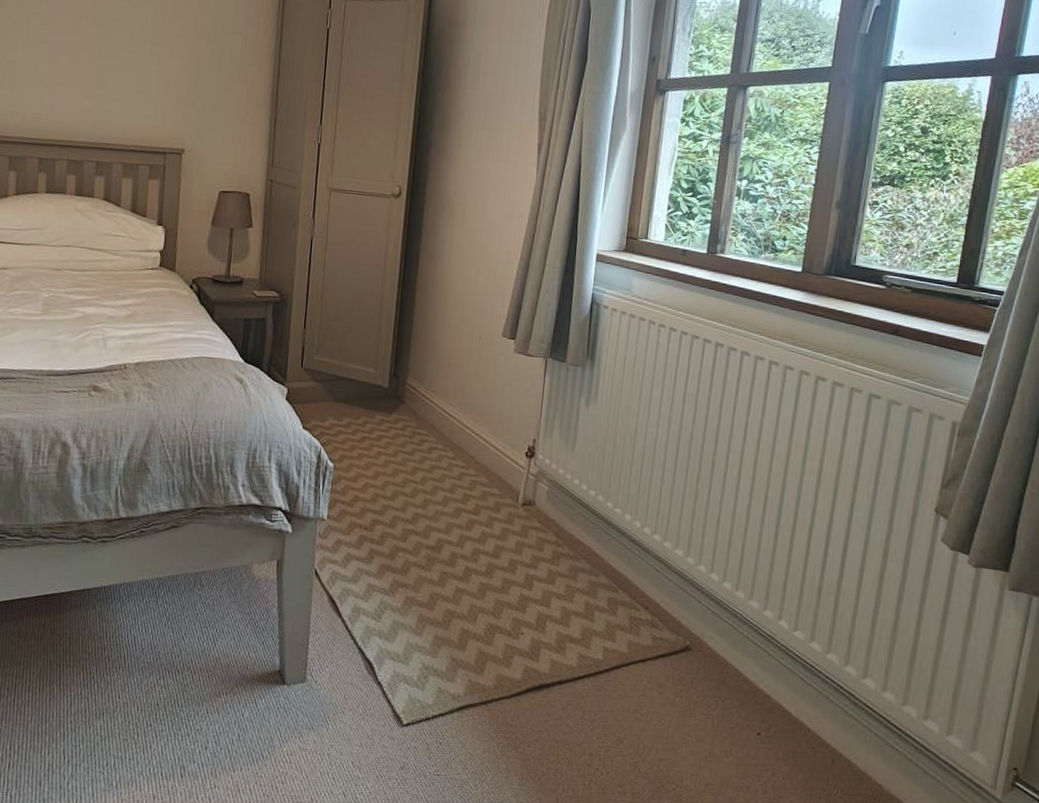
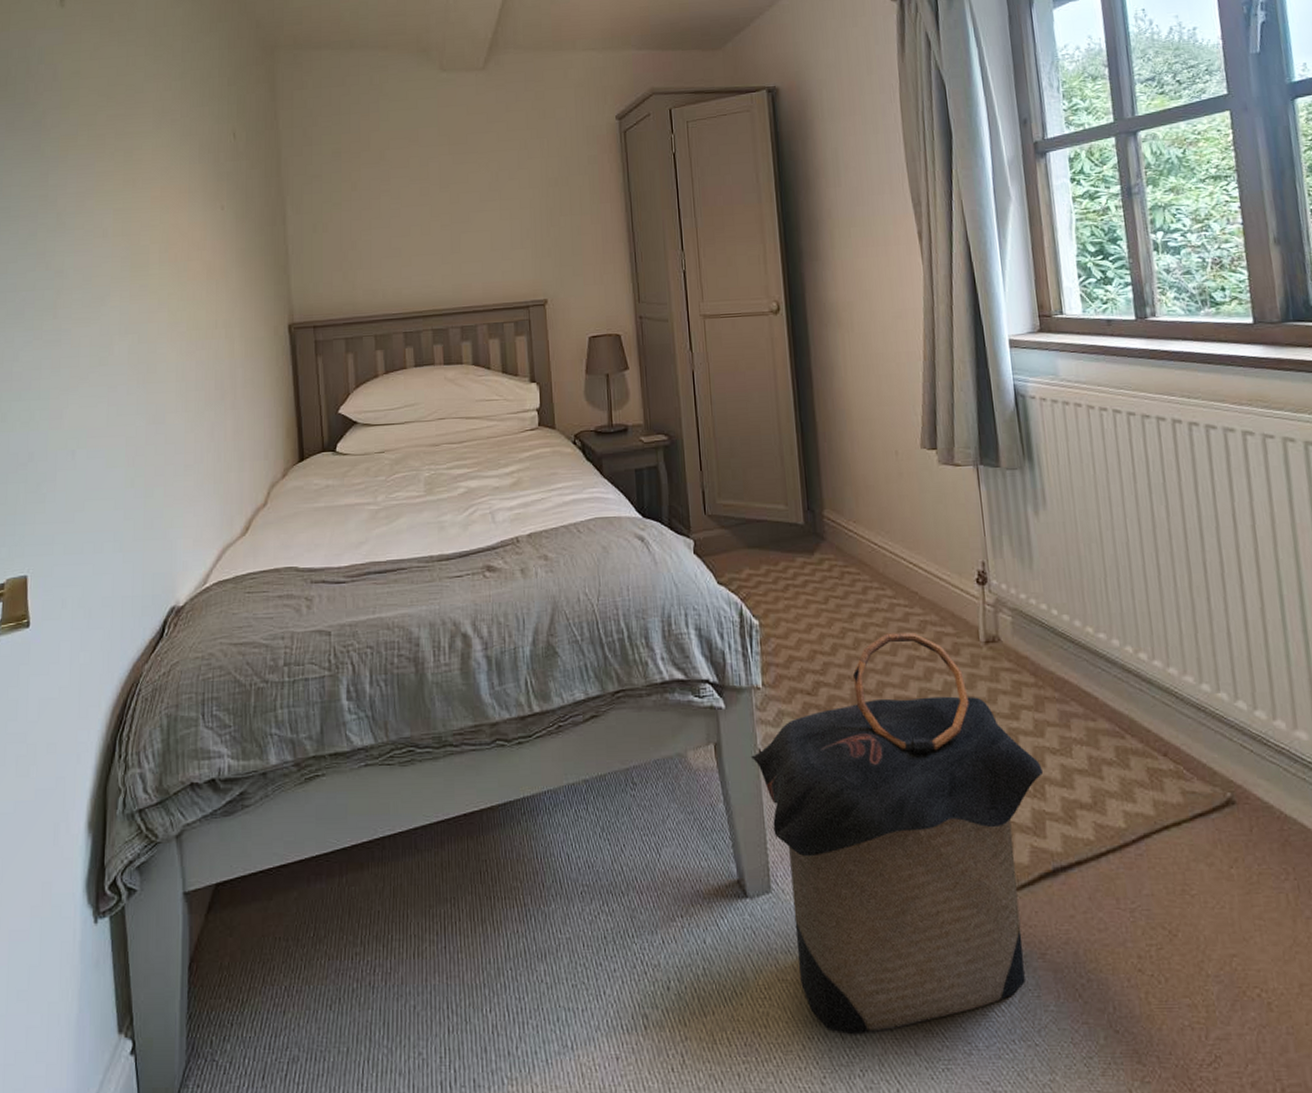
laundry hamper: none [306,487,548,794] -> present [750,632,1044,1034]

